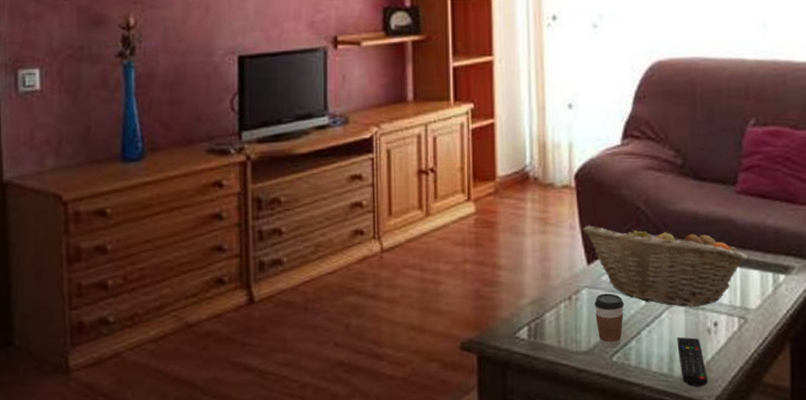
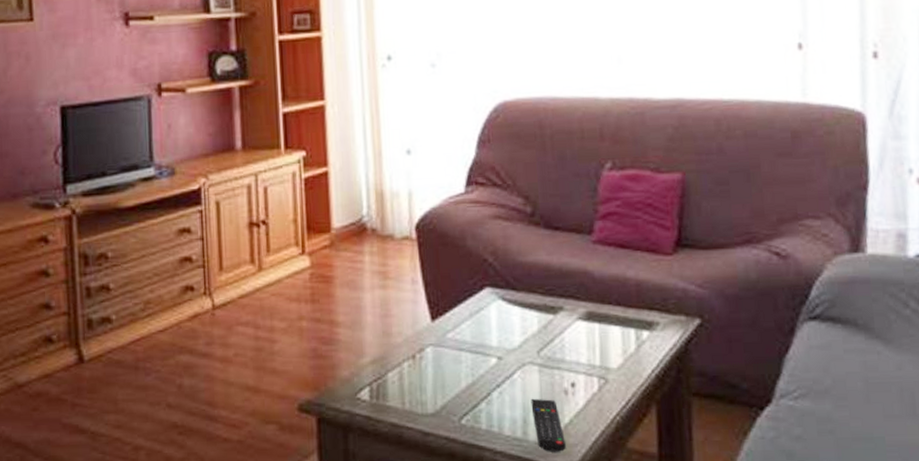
fruit basket: present [582,223,748,307] -> none [425,276,607,366]
coffee cup: present [595,293,625,348] -> none [440,351,473,411]

